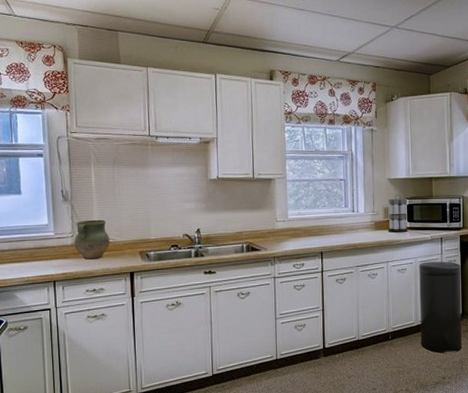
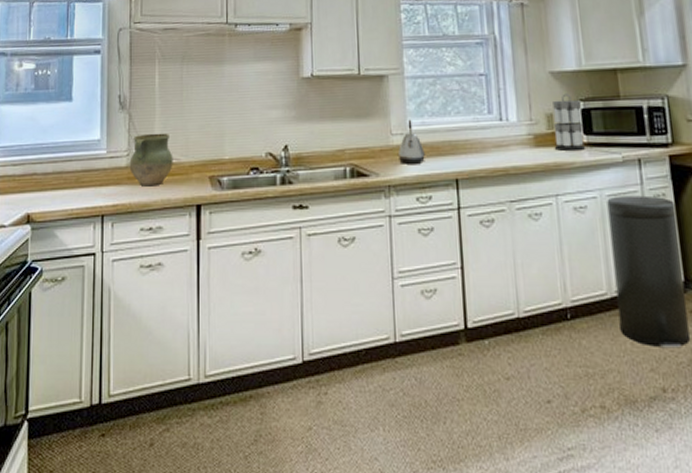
kettle: none [280,210,300,242] -> present [397,119,425,164]

